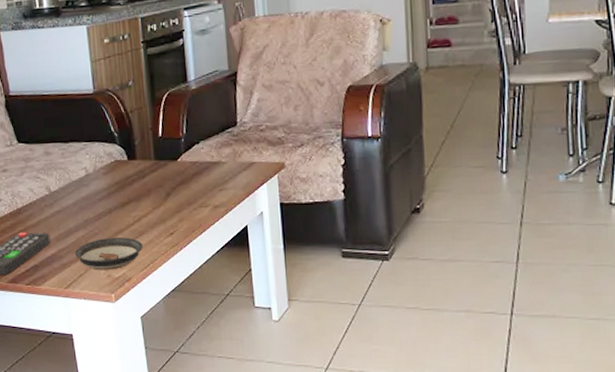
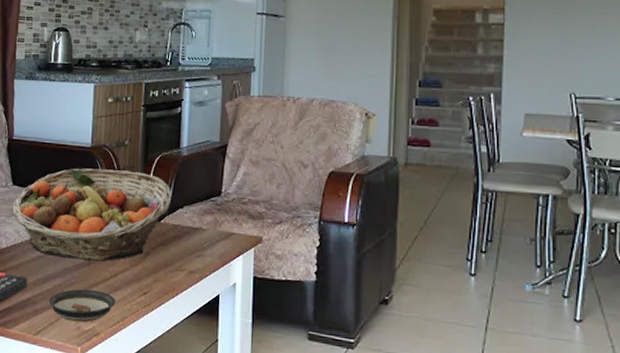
fruit basket: none [21,112,186,210] -> present [12,168,172,262]

